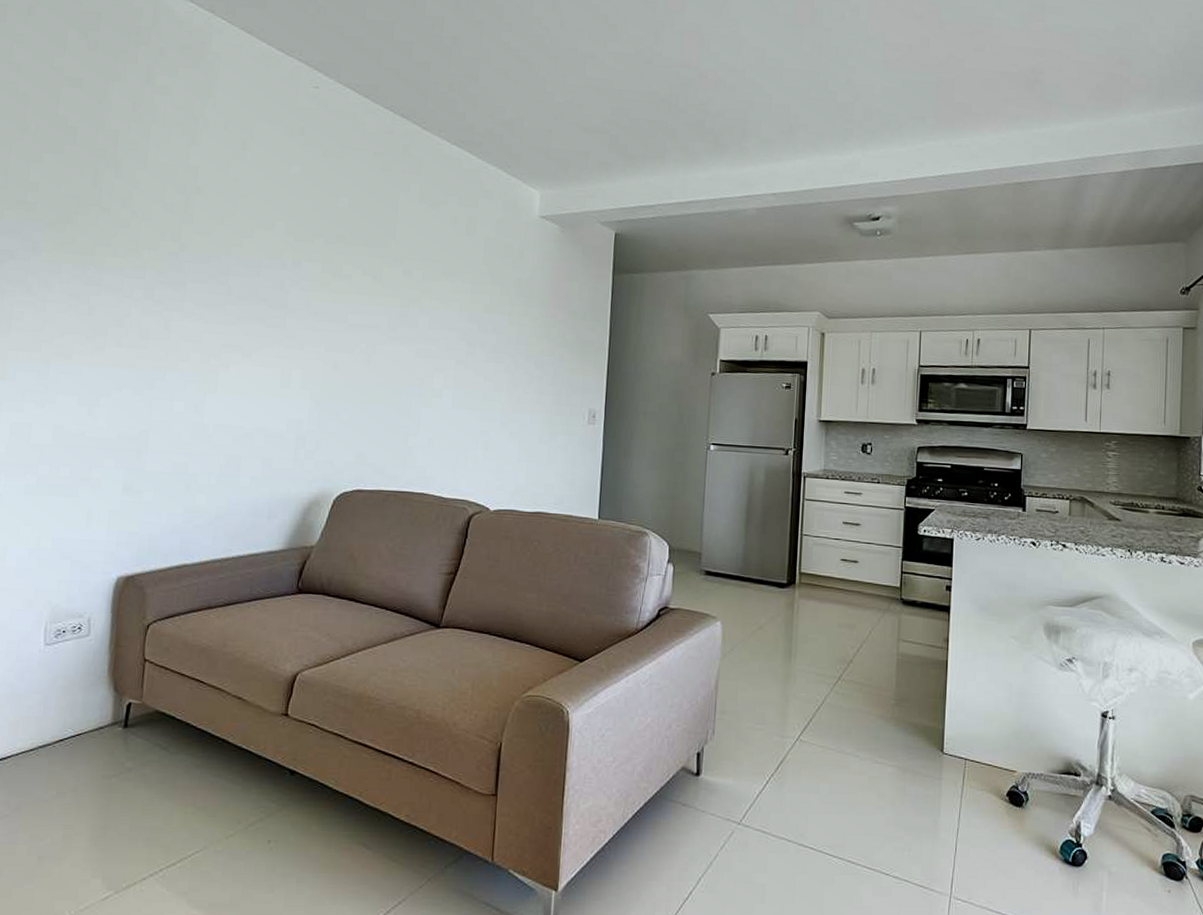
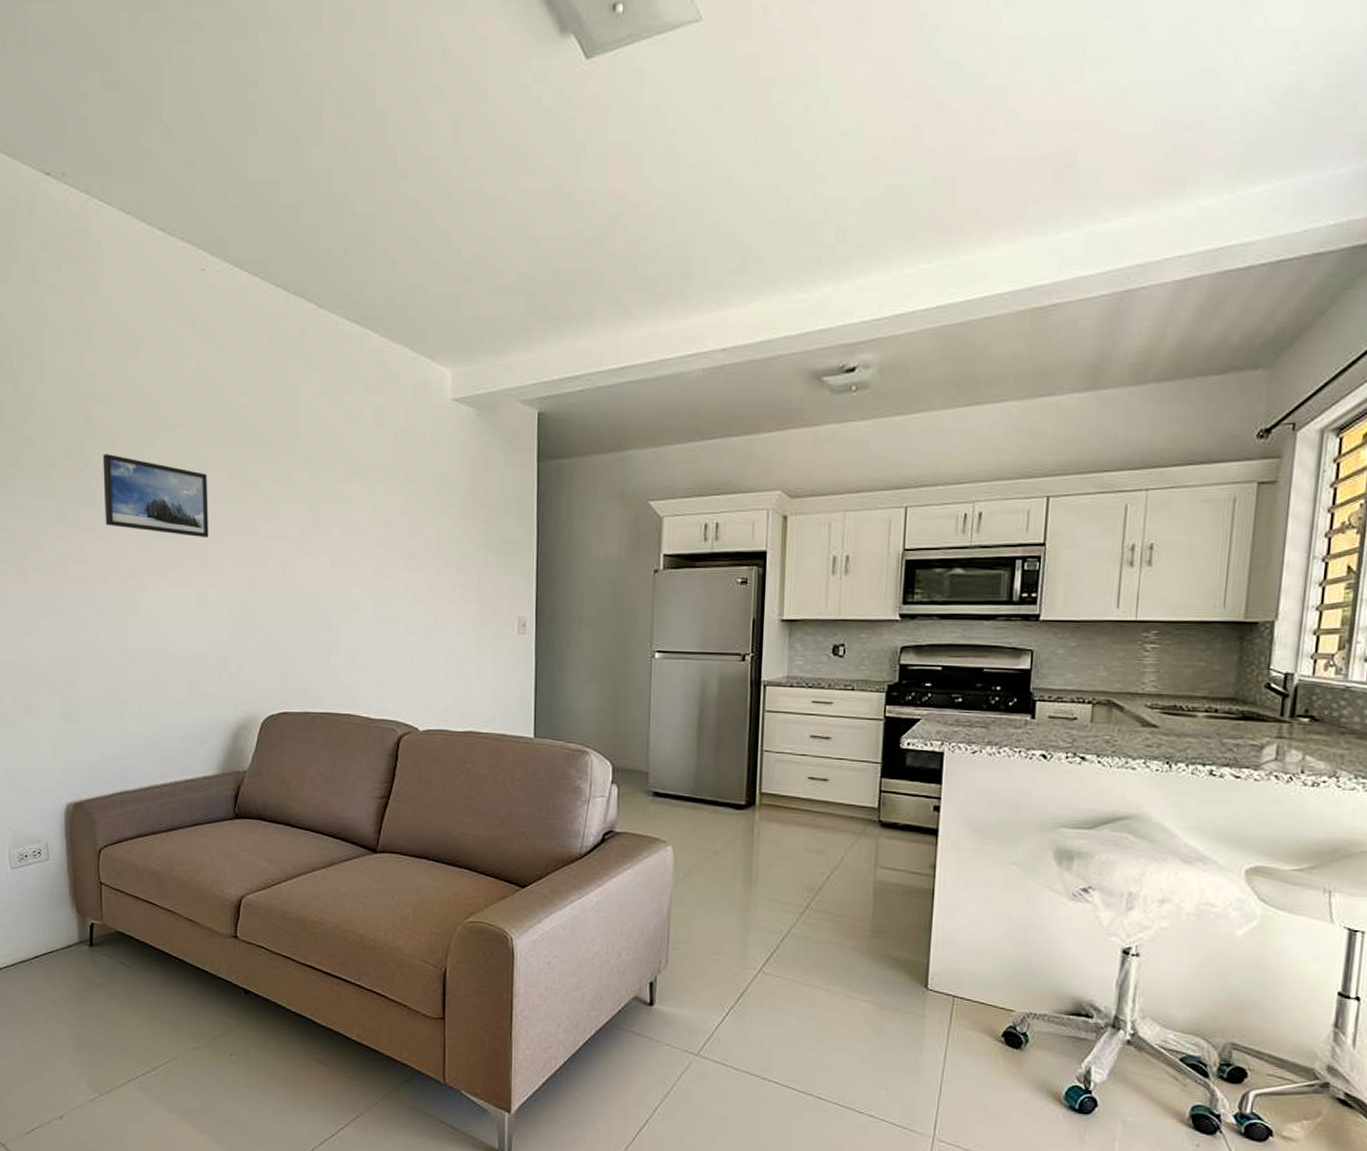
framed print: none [193,240,302,324] -> present [103,454,209,538]

